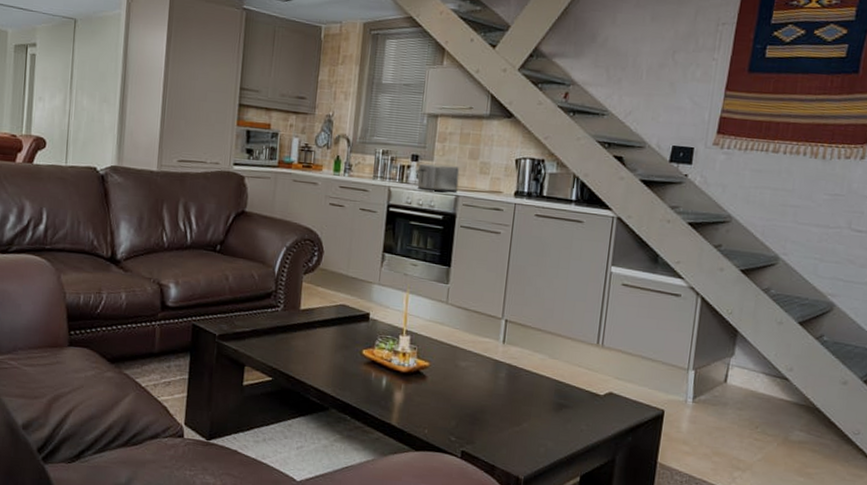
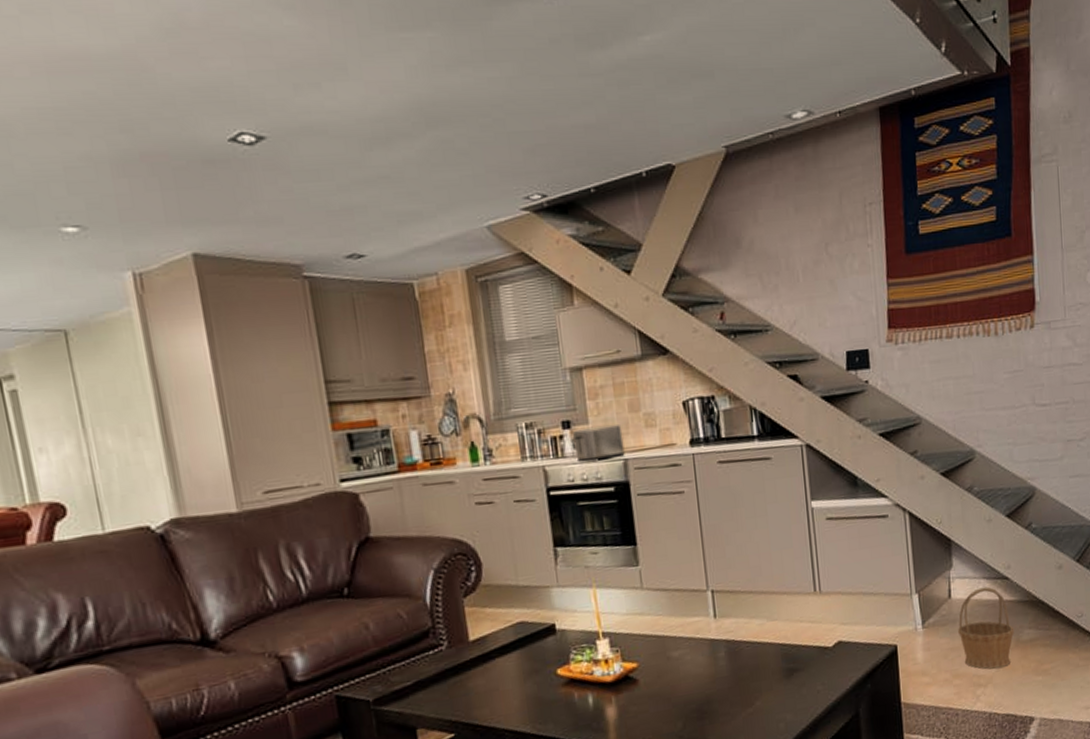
basket: none [727,381,785,459] -> present [958,587,1015,670]

